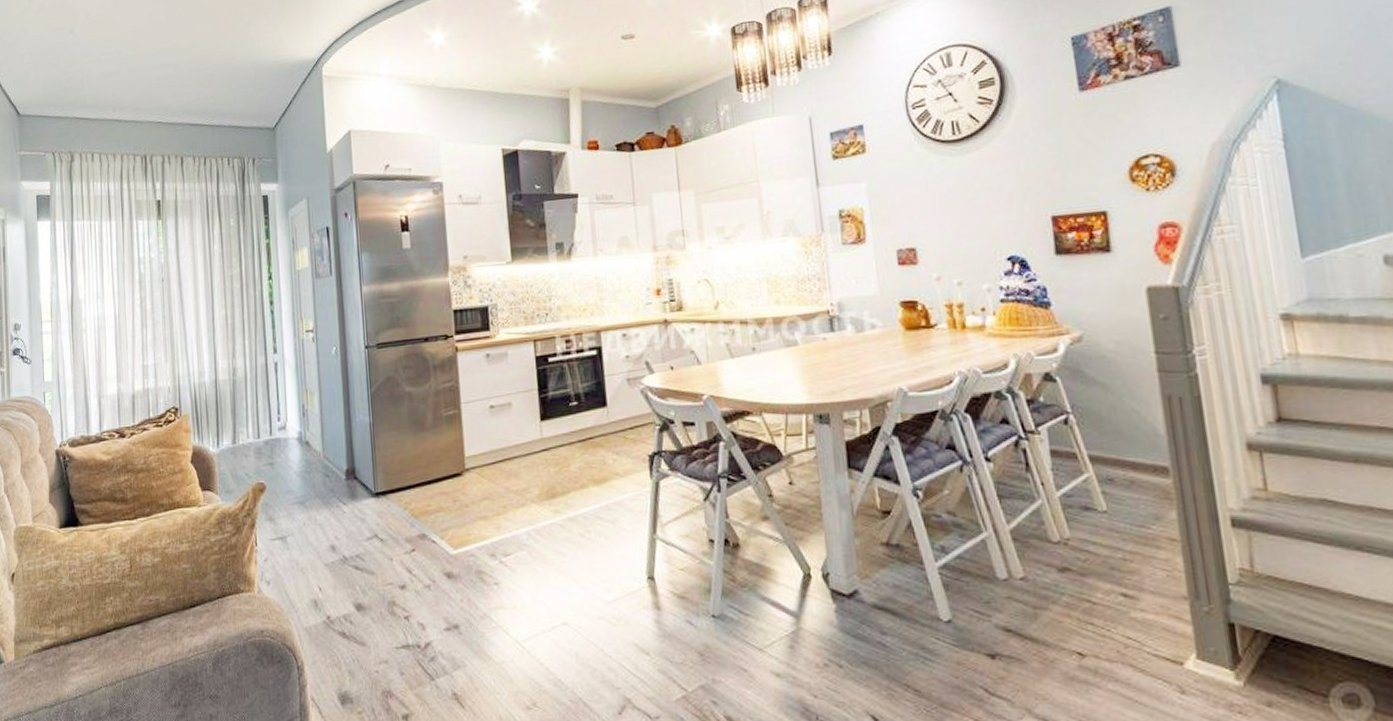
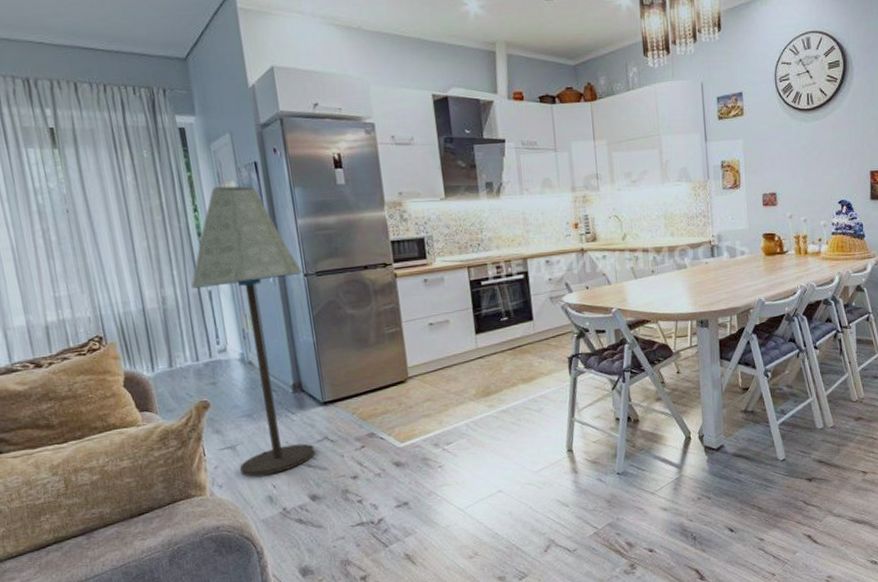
floor lamp: none [260,252,364,575] -> present [191,185,315,477]

